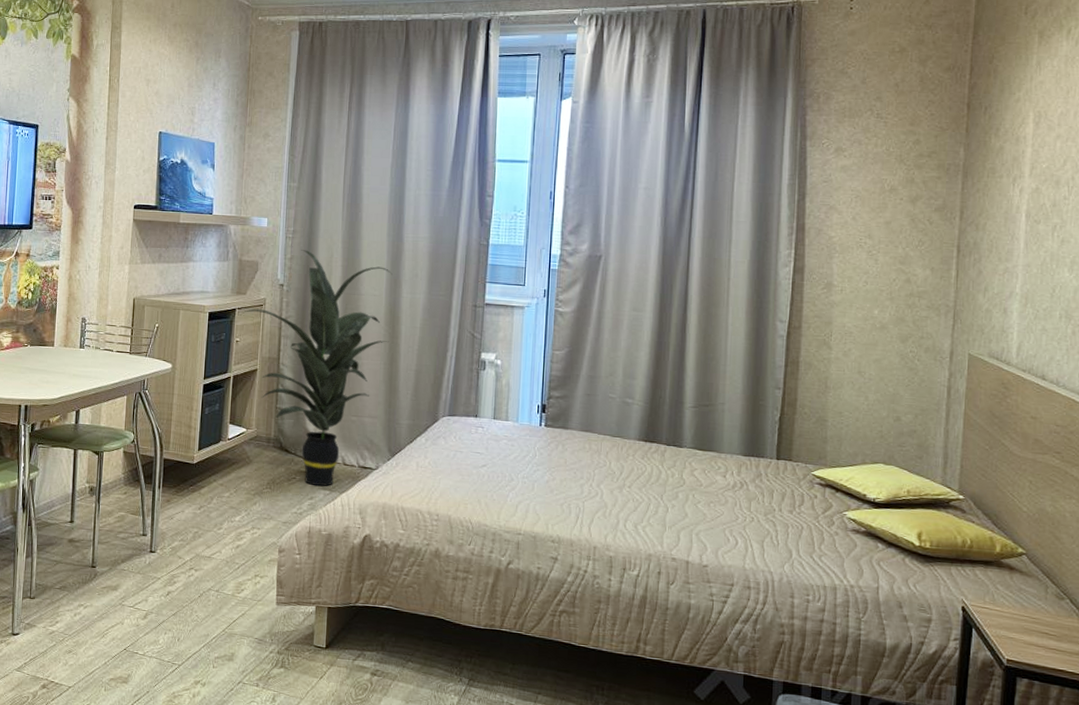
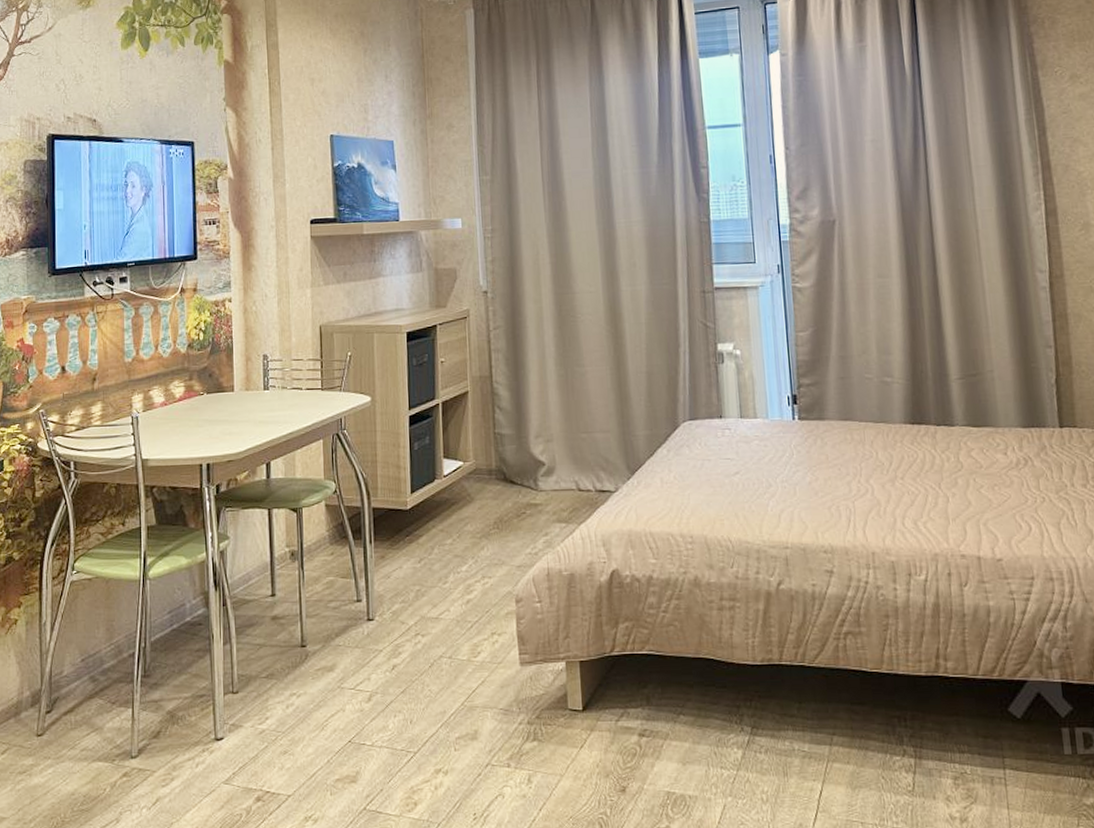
indoor plant: present [243,250,393,487] -> none [445,249,613,520]

